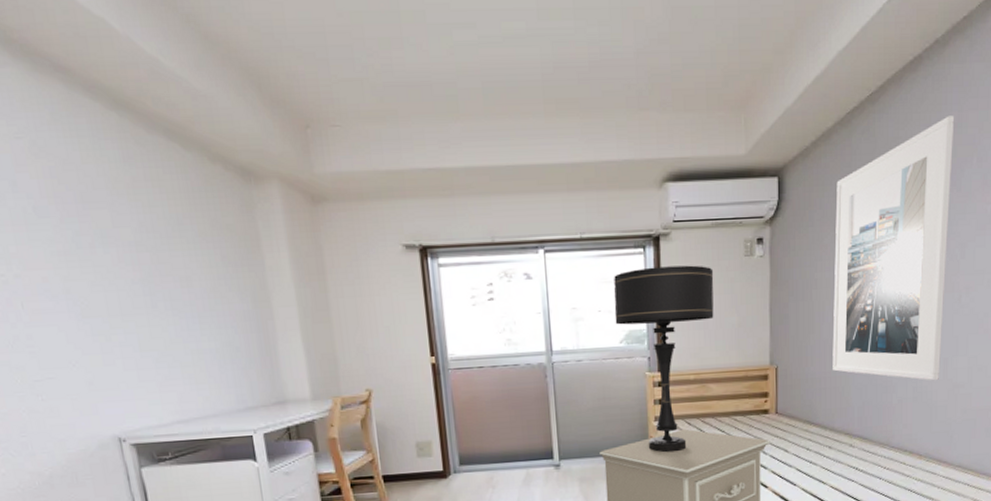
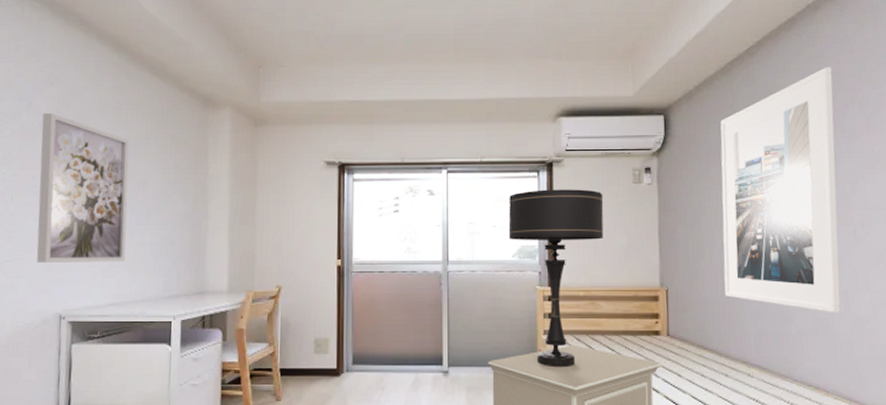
wall art: none [35,194,184,381] -> present [36,112,129,263]

